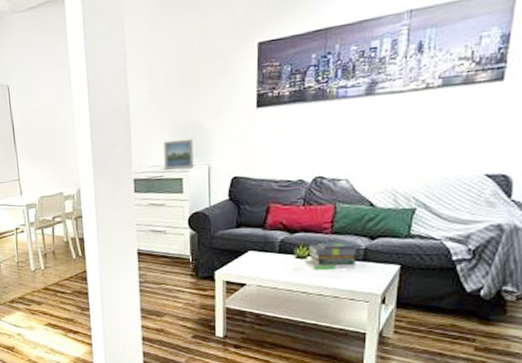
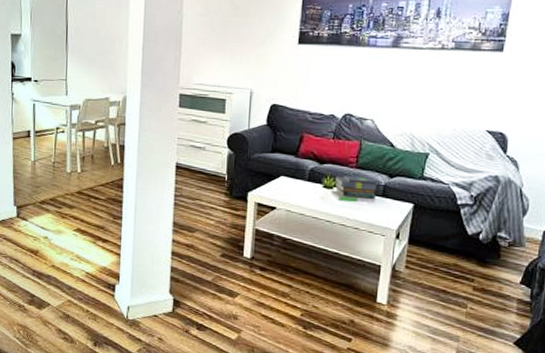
picture frame: present [163,138,194,170] -> none [210,62,239,92]

